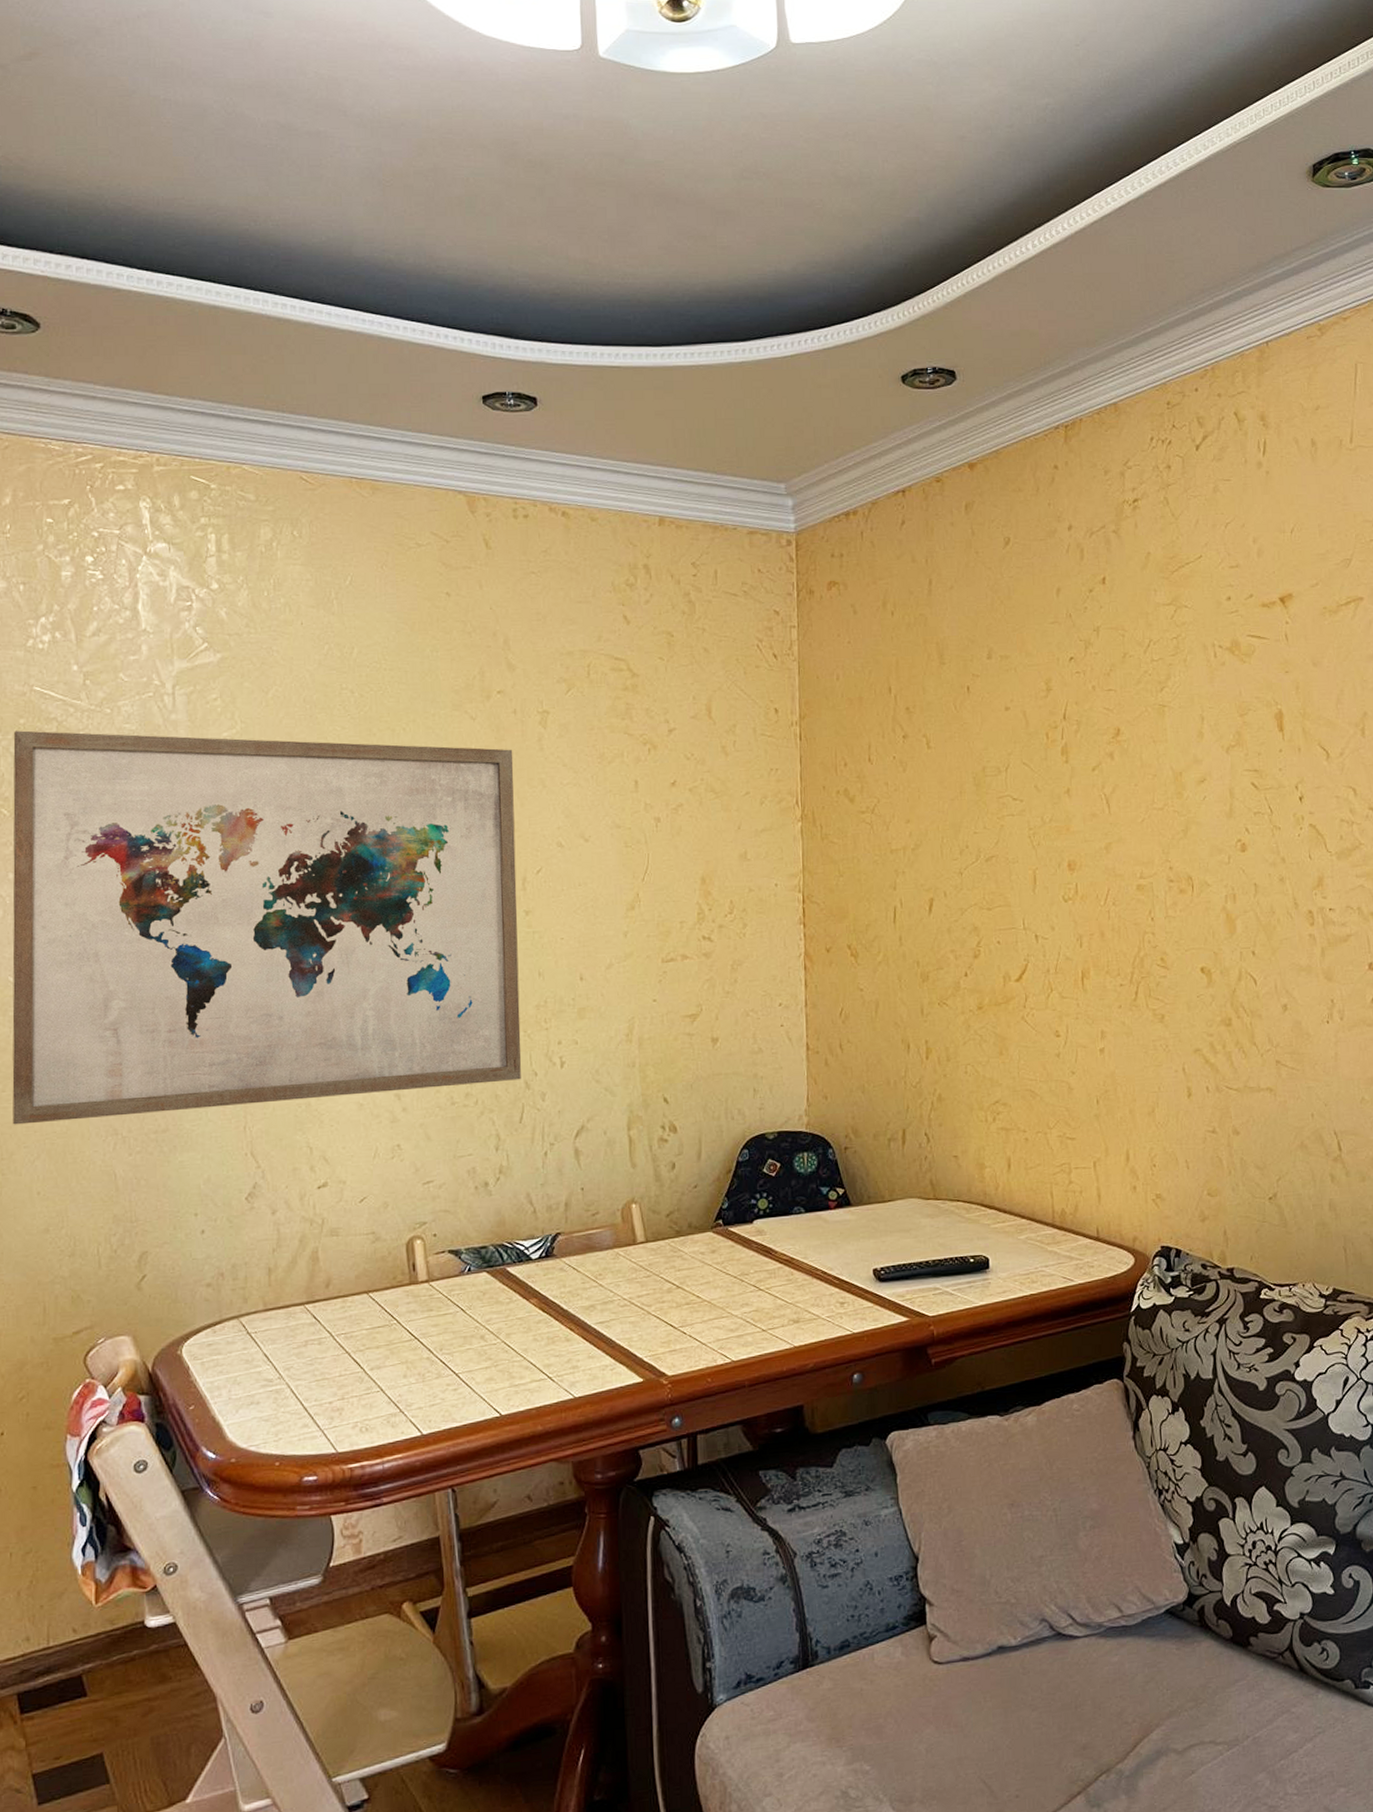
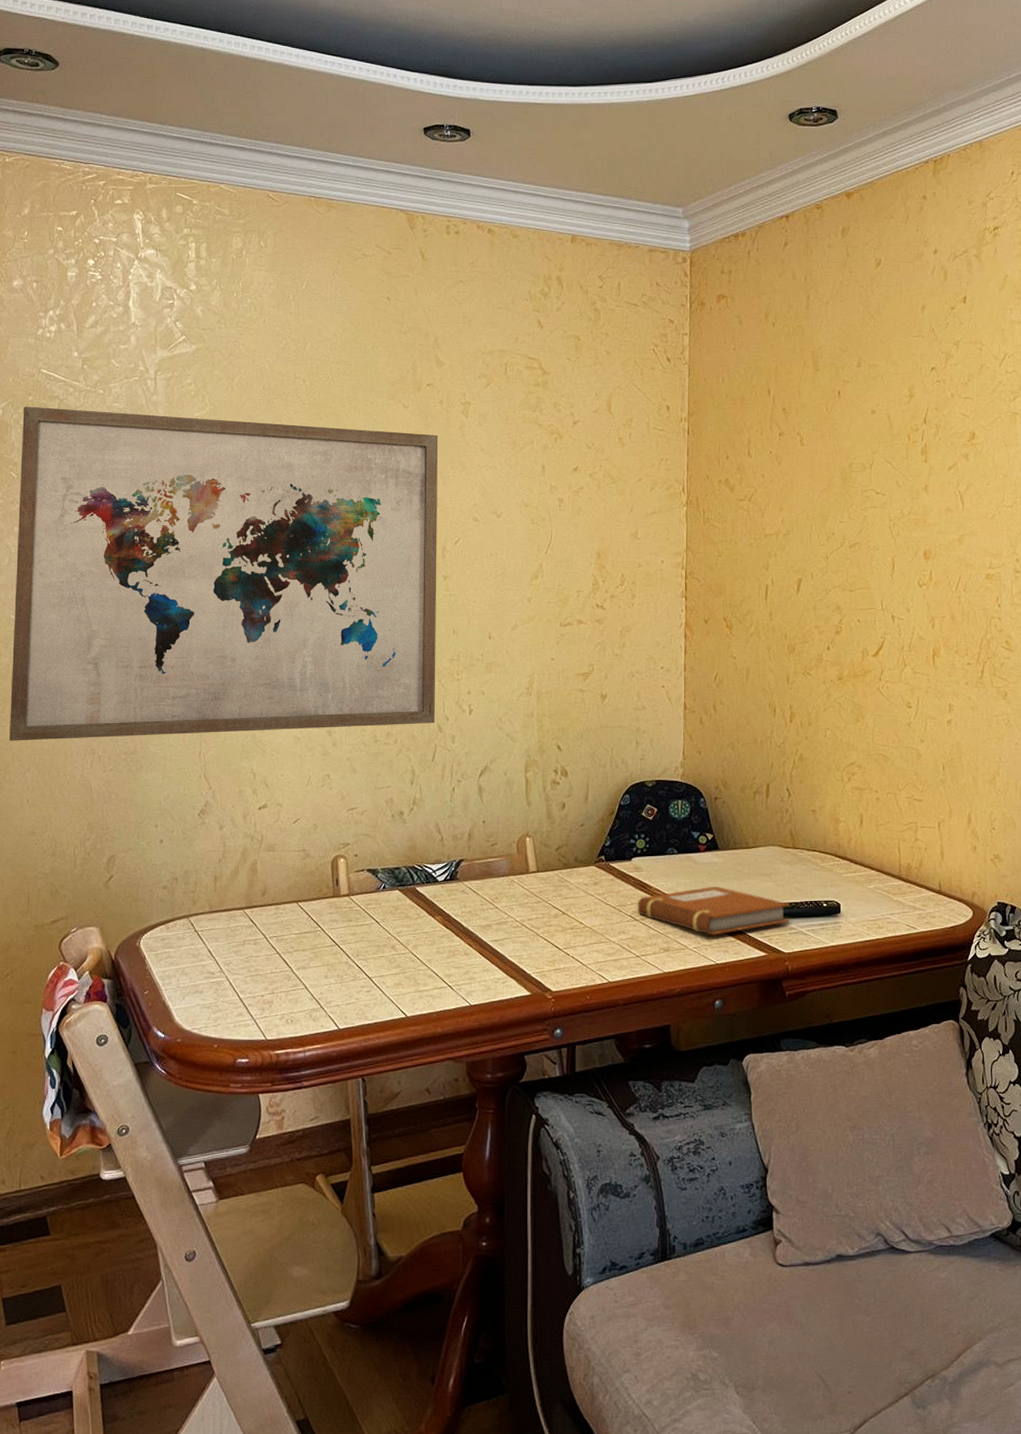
notebook: none [761,1246,933,1302] -> present [637,886,789,935]

